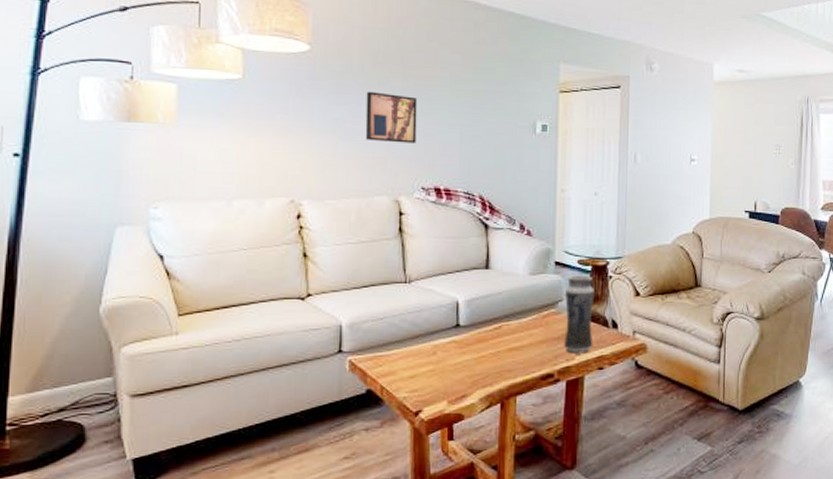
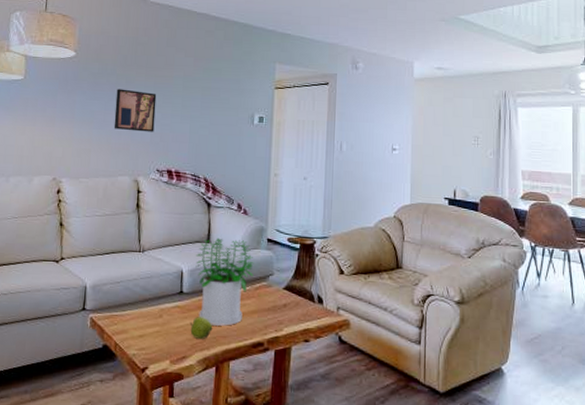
apple: none [468,351,496,375] -> present [189,317,213,339]
potted plant: none [473,263,540,359] -> present [195,238,254,326]
vase: present [564,276,595,354] -> none [274,252,302,326]

